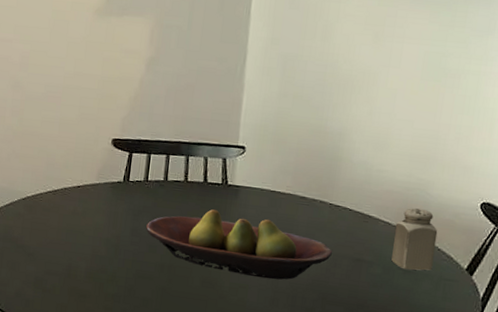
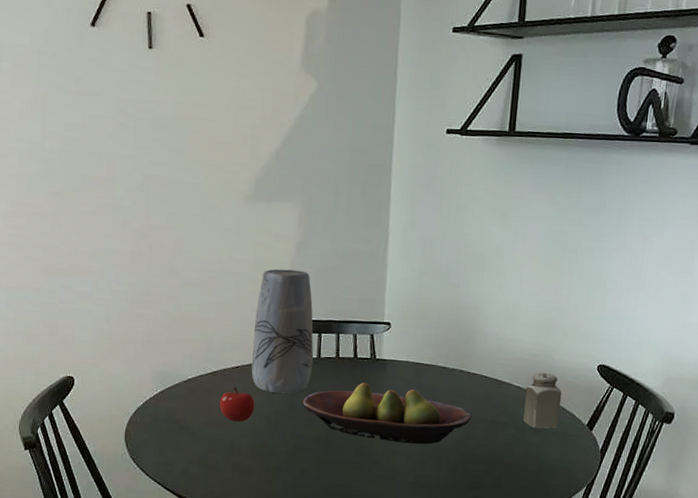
apple: none [58,207,95,245] -> present [220,387,255,422]
vase: none [93,85,162,217] -> present [251,269,314,393]

